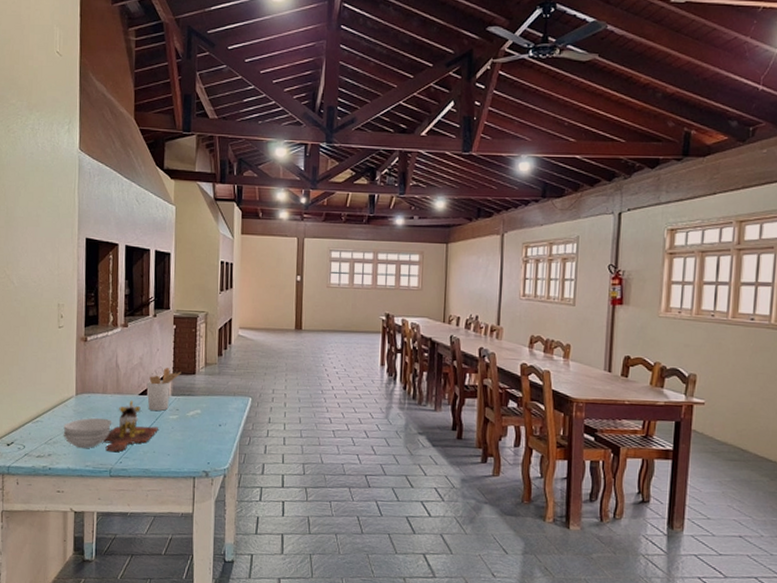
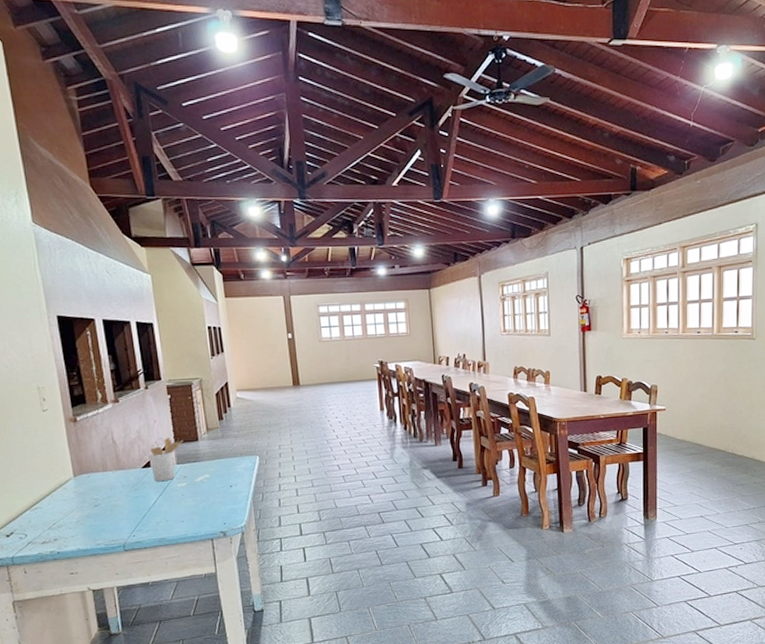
cutting board: present [63,400,158,452] -> none [65,474,168,529]

